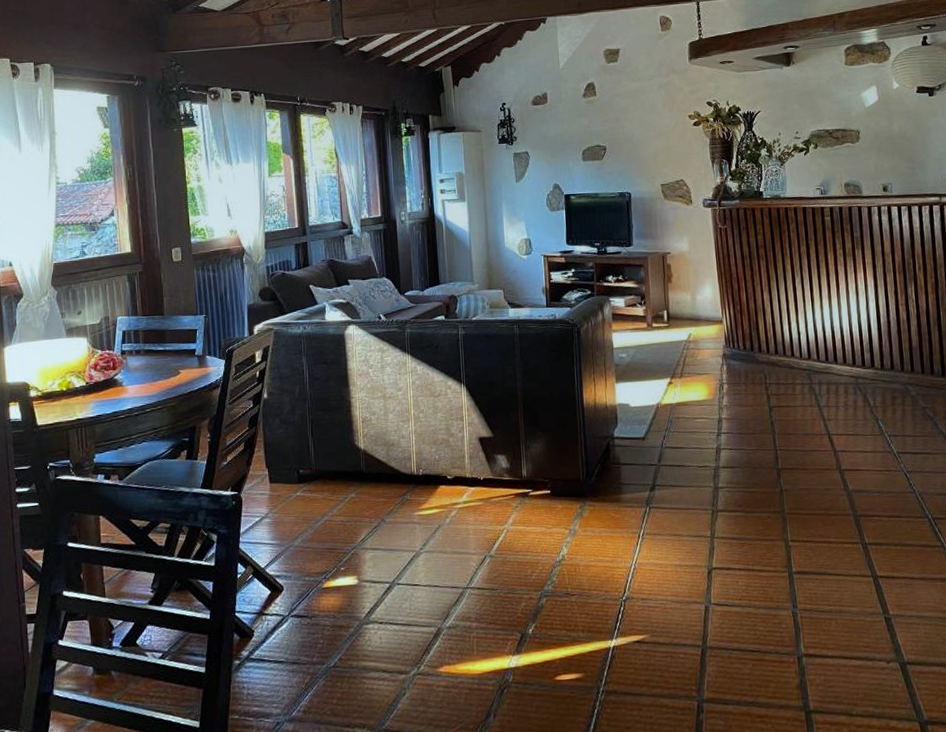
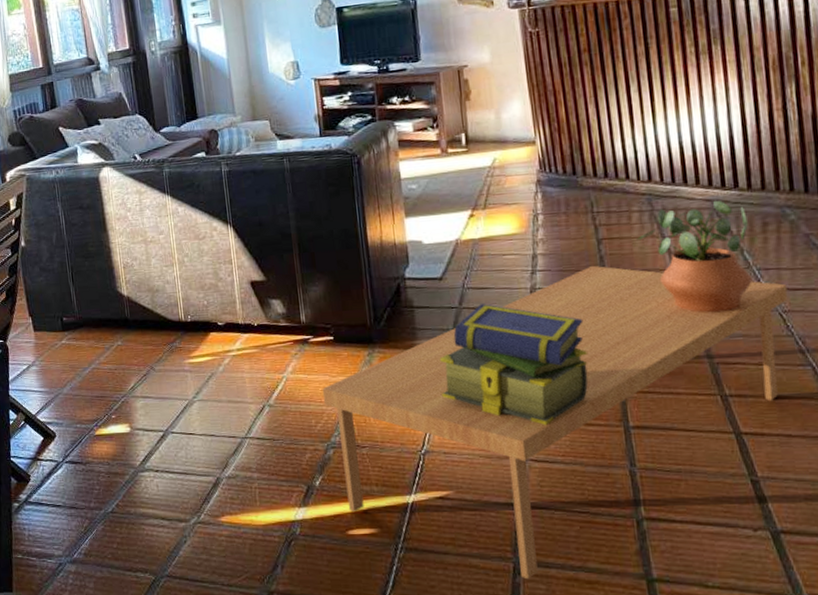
coffee table: none [538,429,911,717] -> present [322,265,788,580]
stack of books: none [640,462,761,572] -> present [439,304,588,425]
potted plant: none [799,377,885,473] -> present [636,200,753,313]

